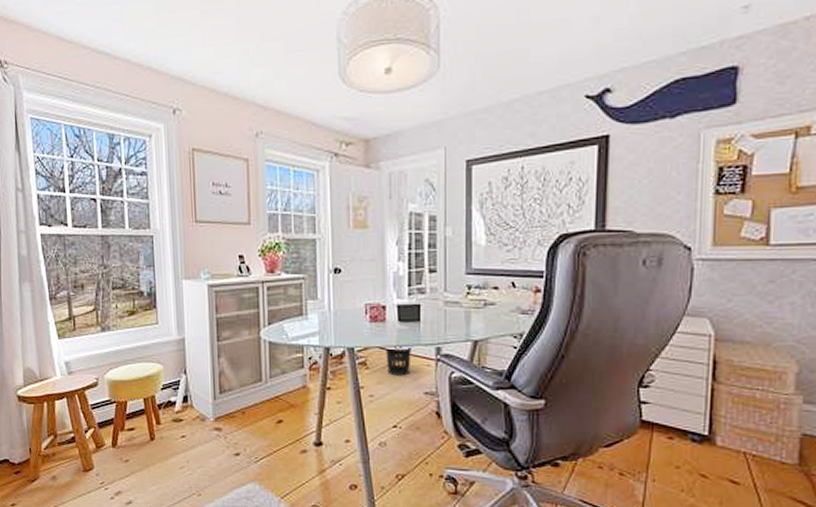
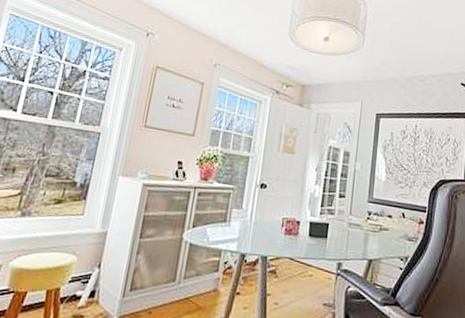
wastebasket: present [384,345,413,376] -> none [293,258,319,287]

